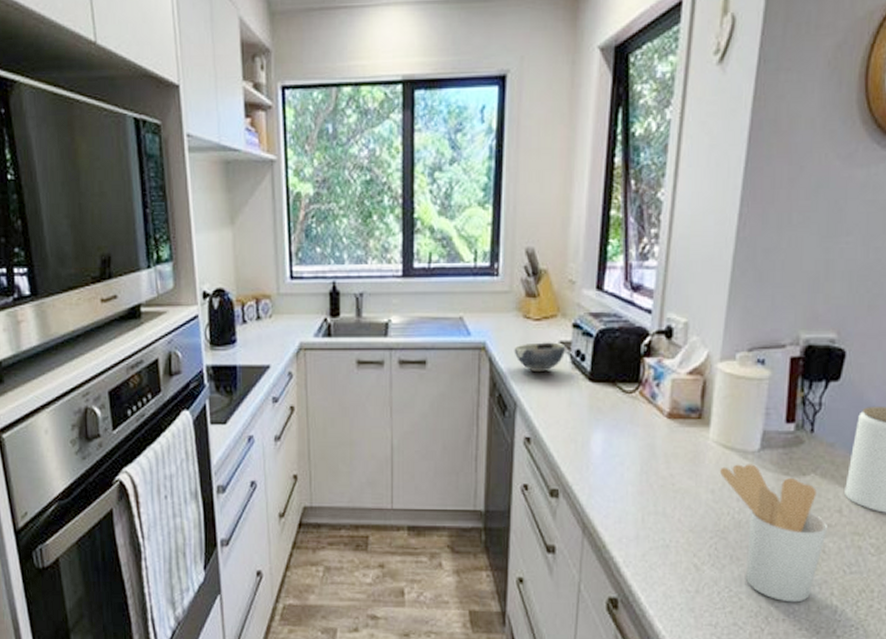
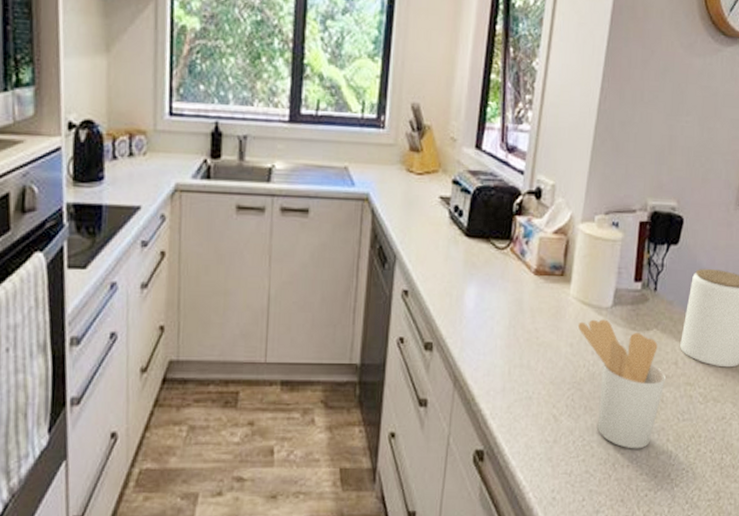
bowl: present [514,342,565,373] -> none [396,196,444,226]

